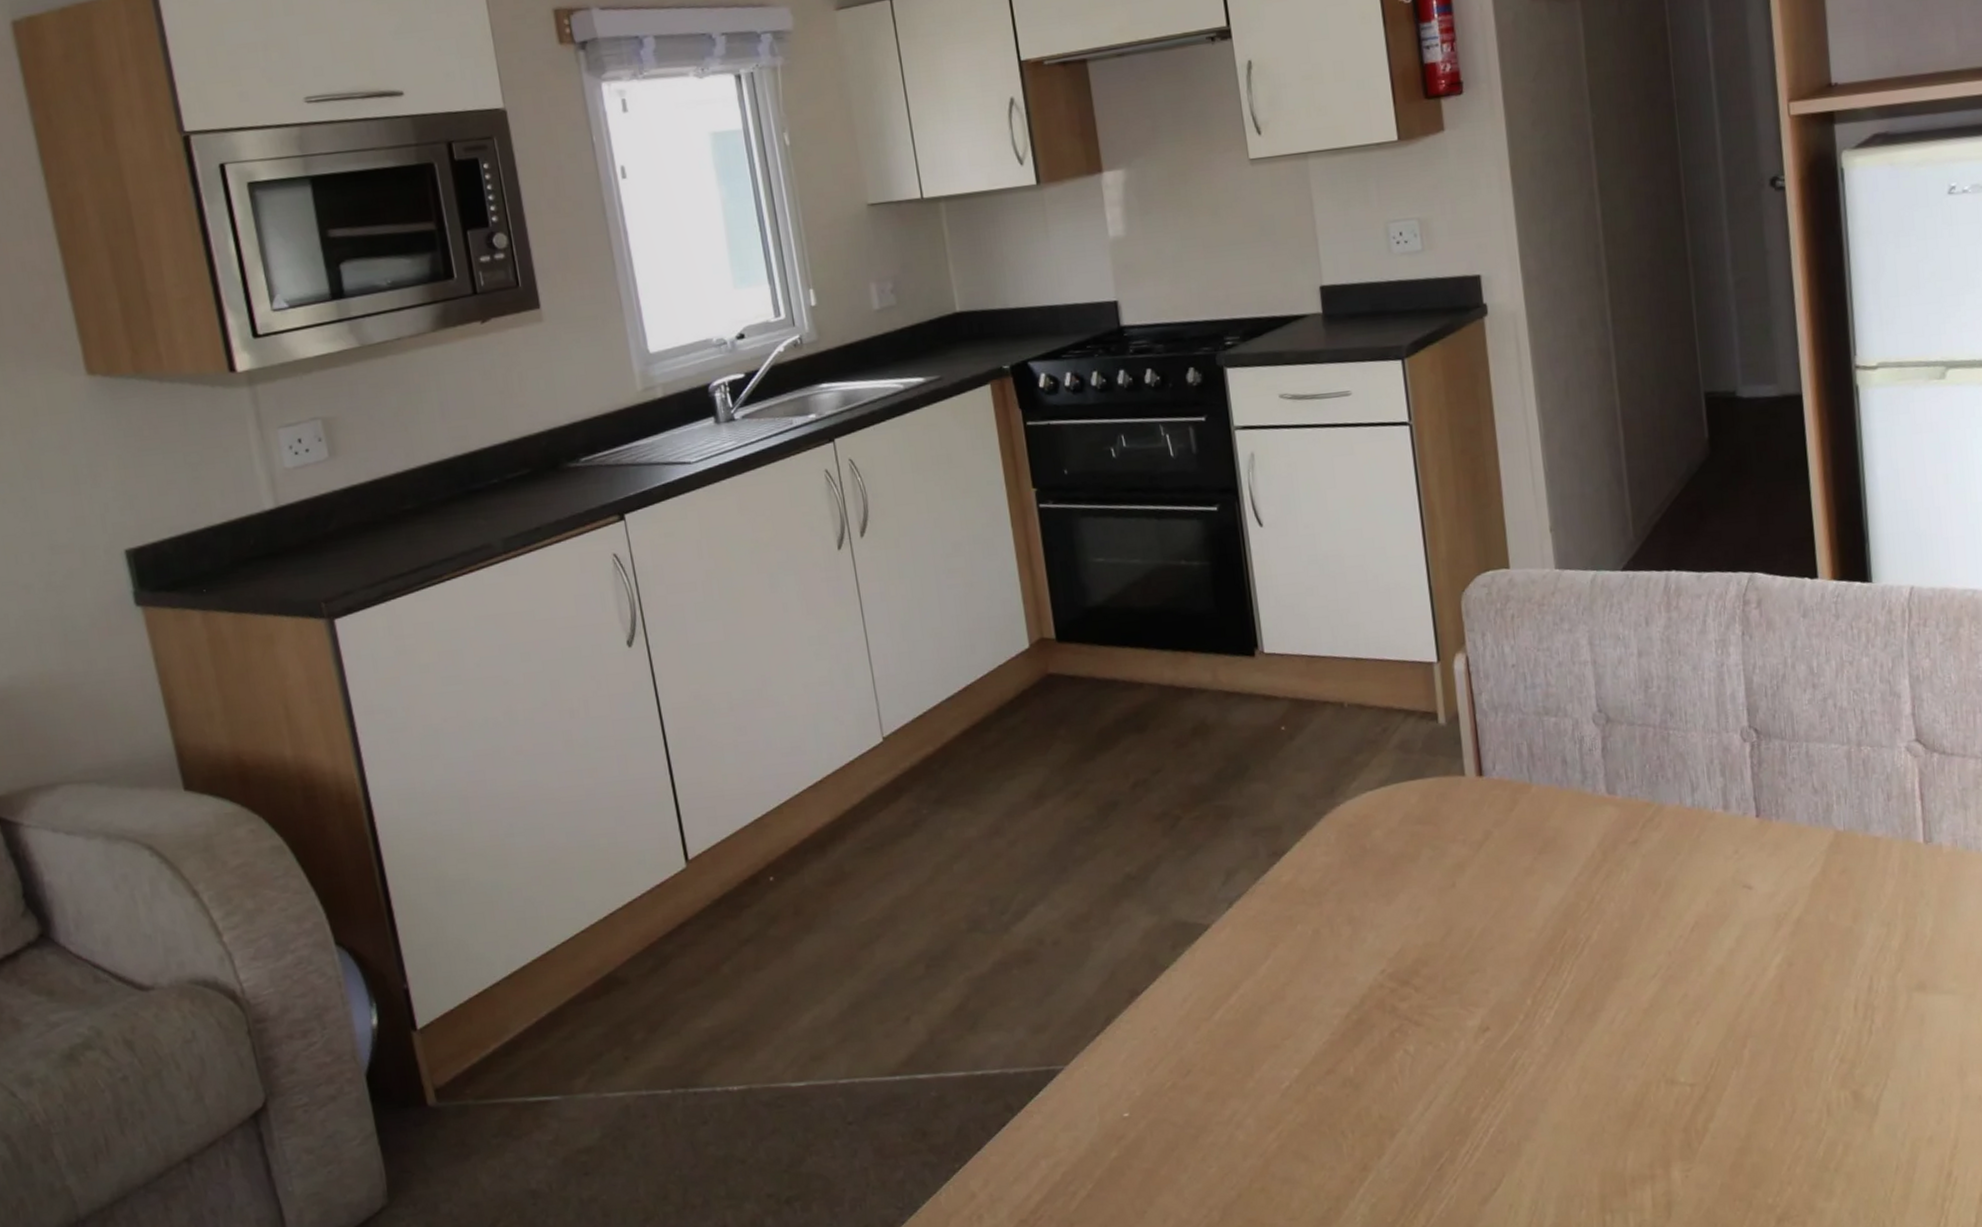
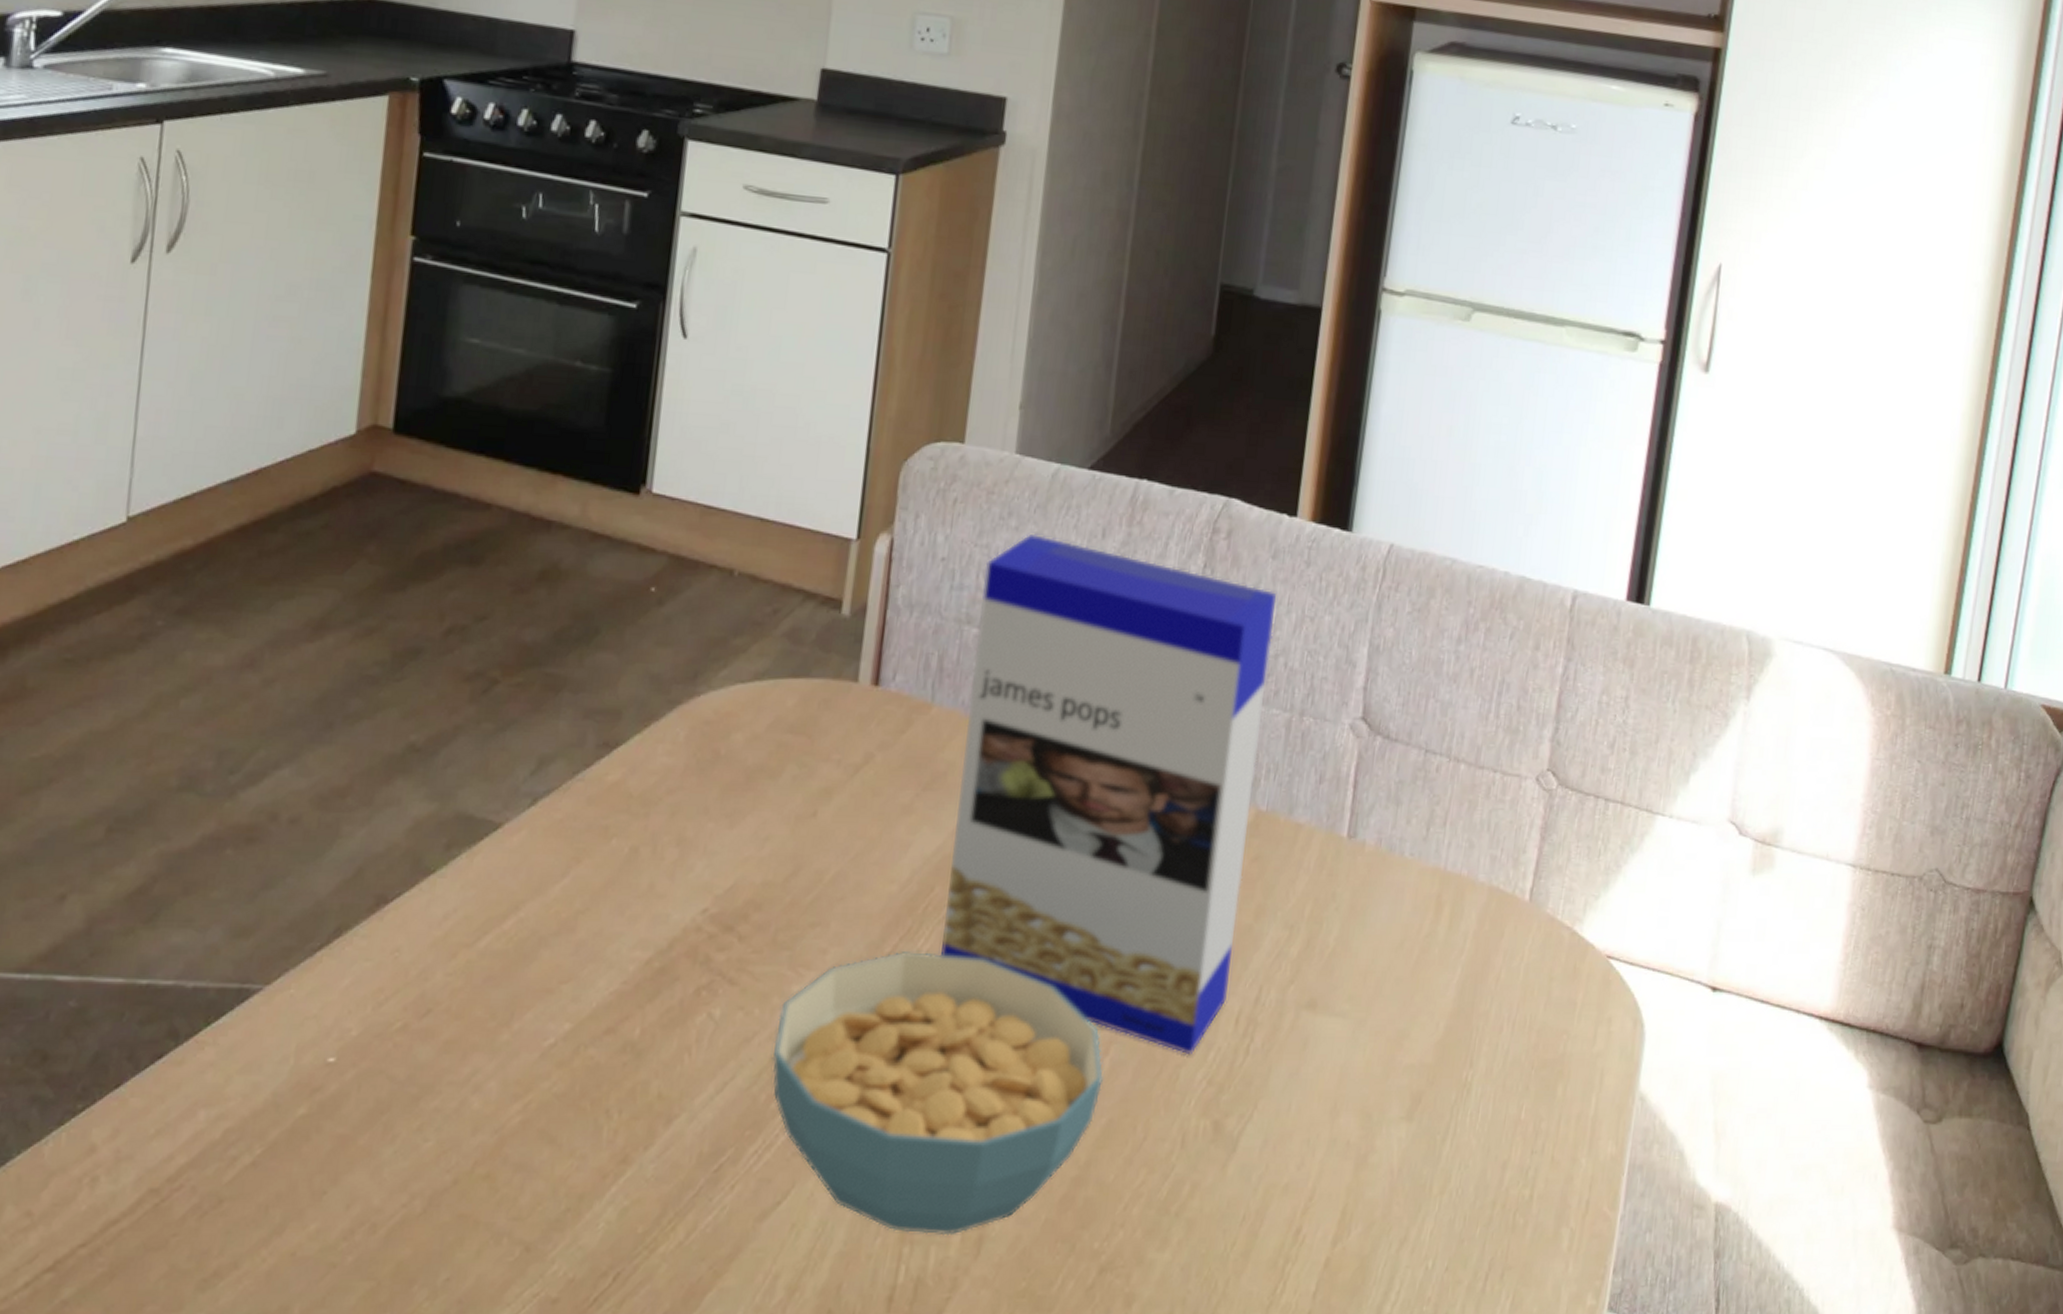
cereal bowl: none [1461,981,1747,1204] -> present [772,952,1104,1236]
cereal box: none [1551,632,1843,1040] -> present [938,533,1276,1055]

